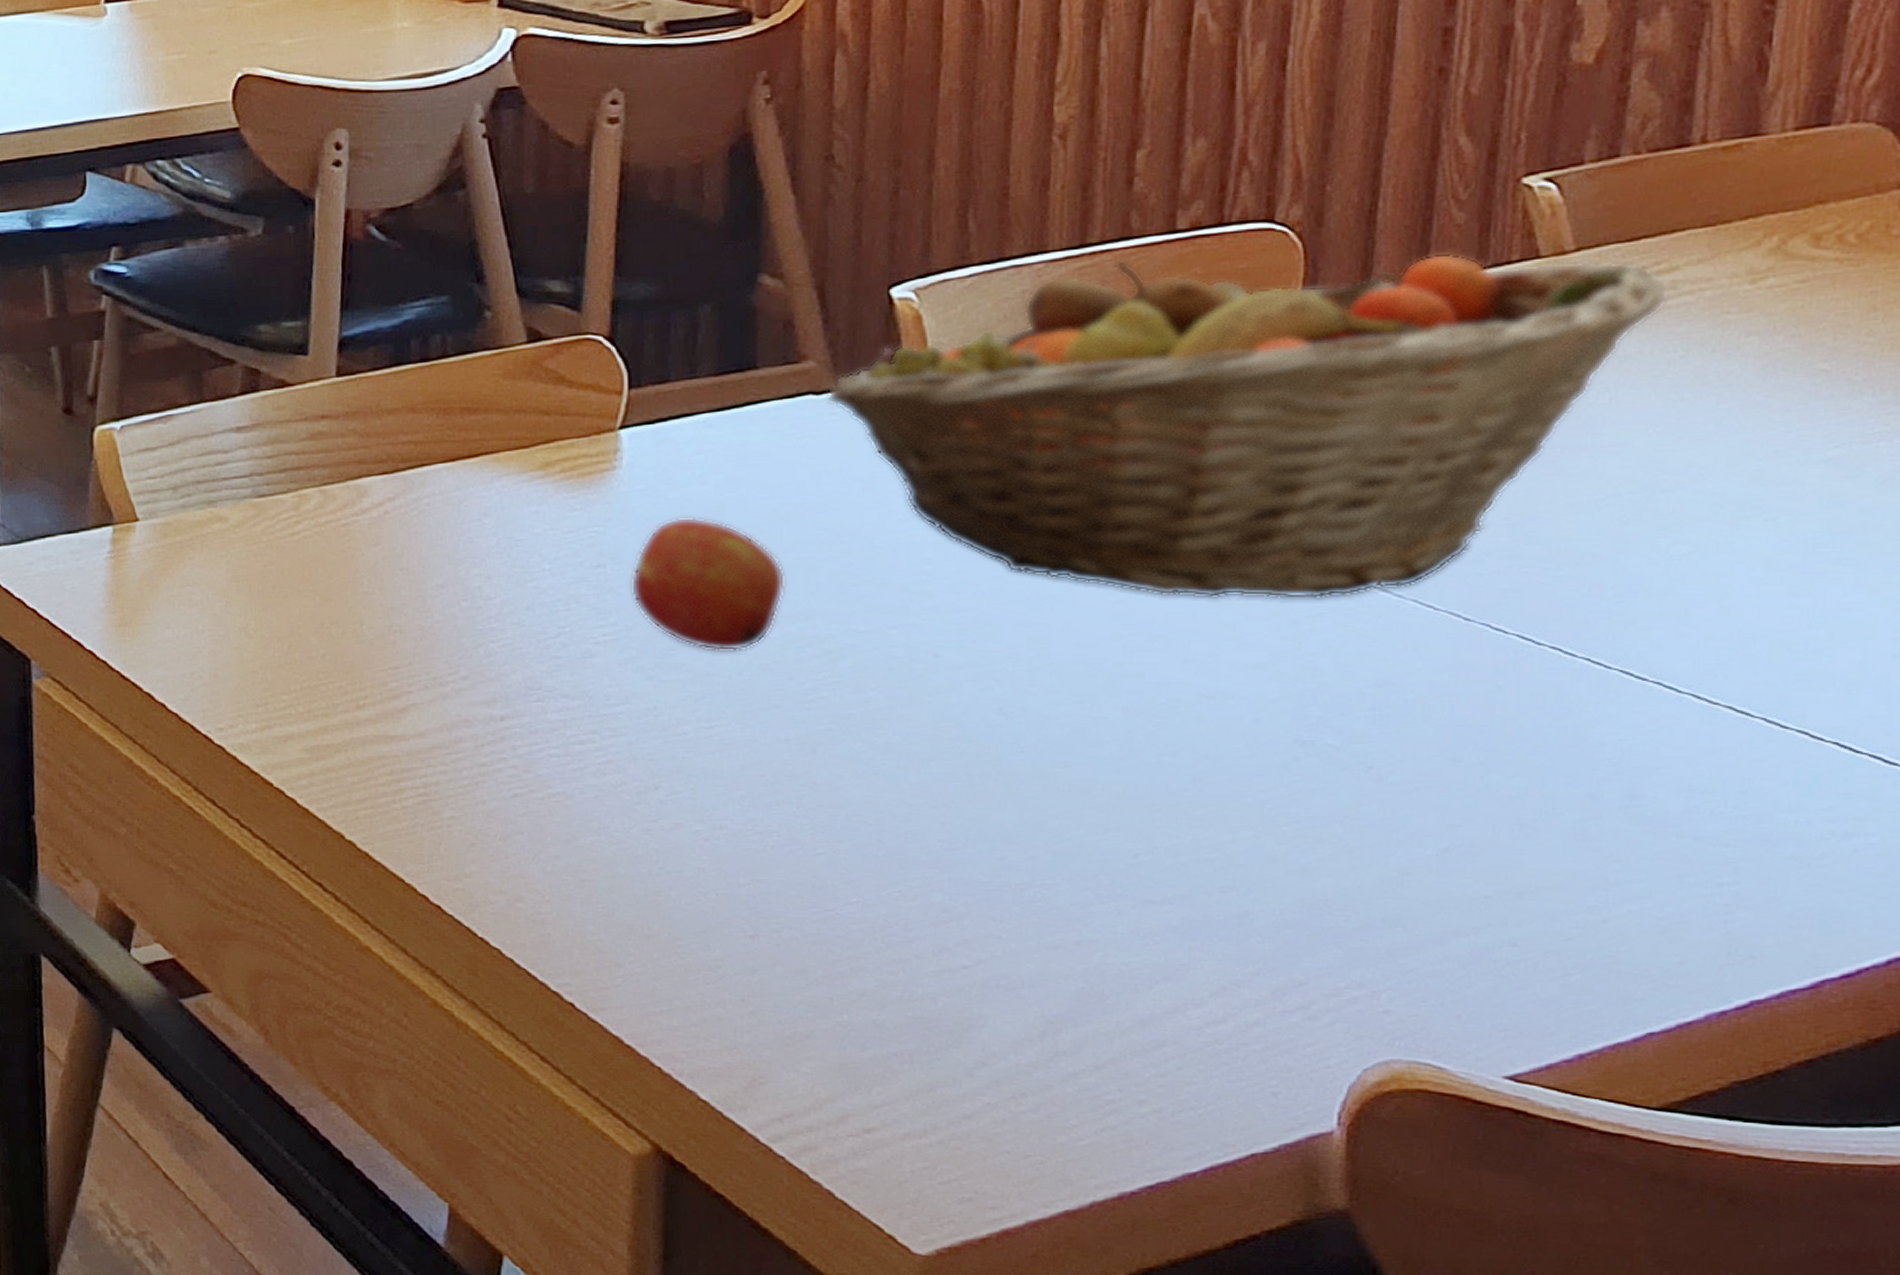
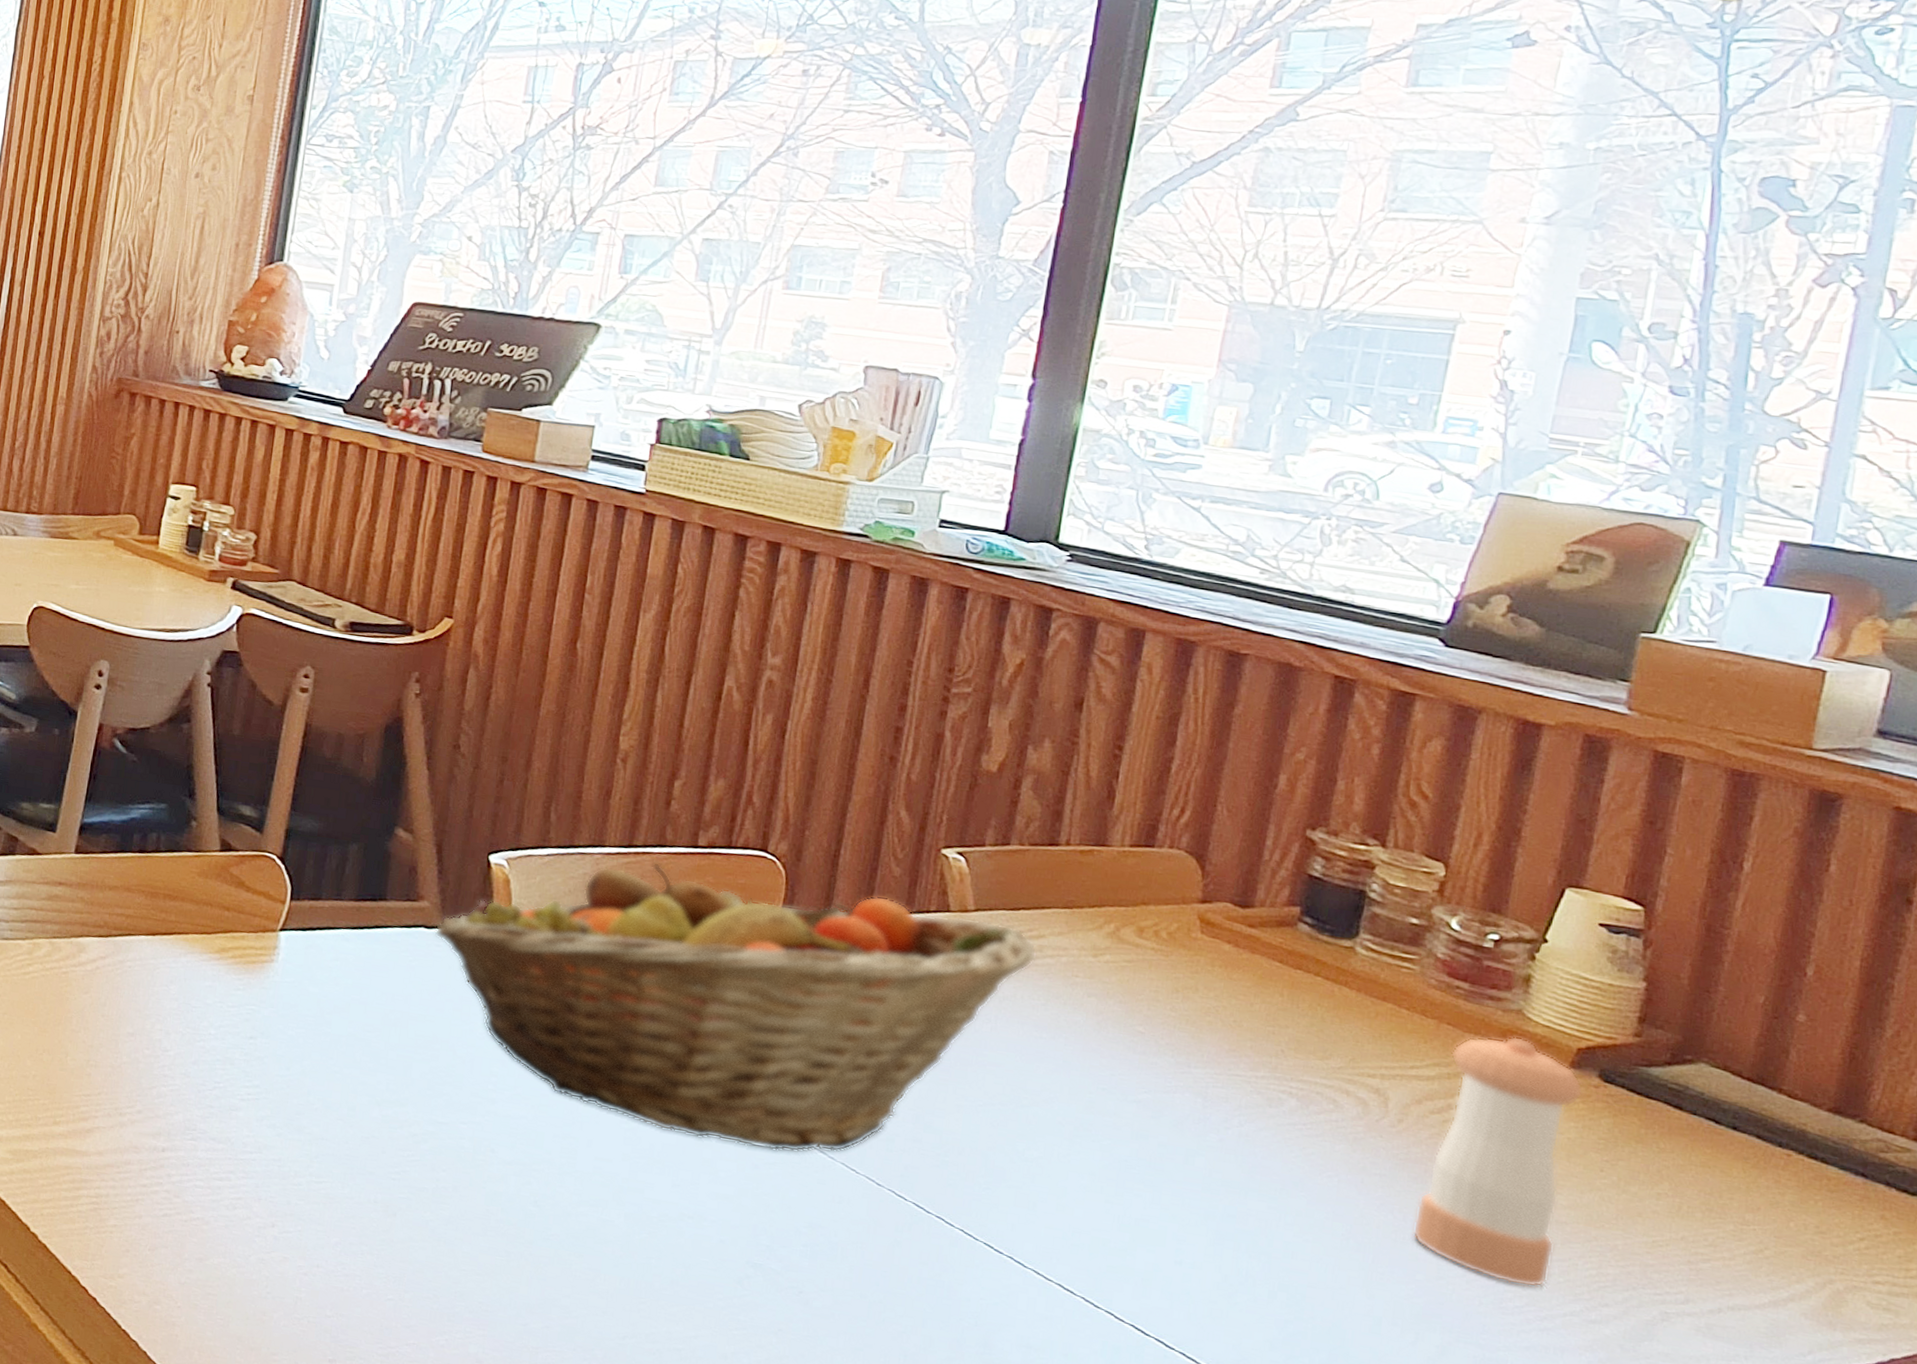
apple: present [630,517,786,652] -> none [272,1008,389,1124]

